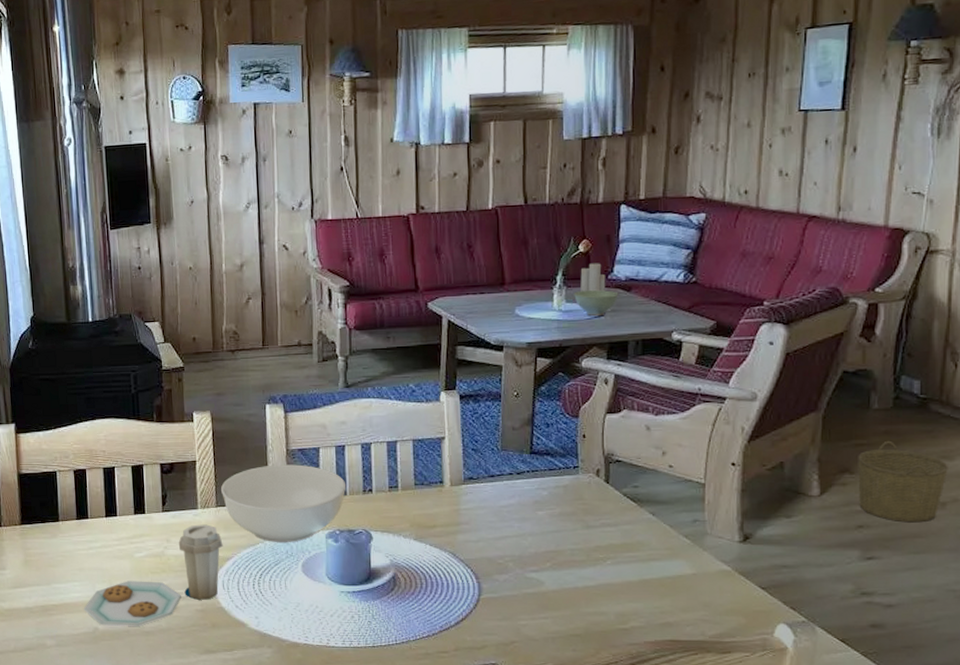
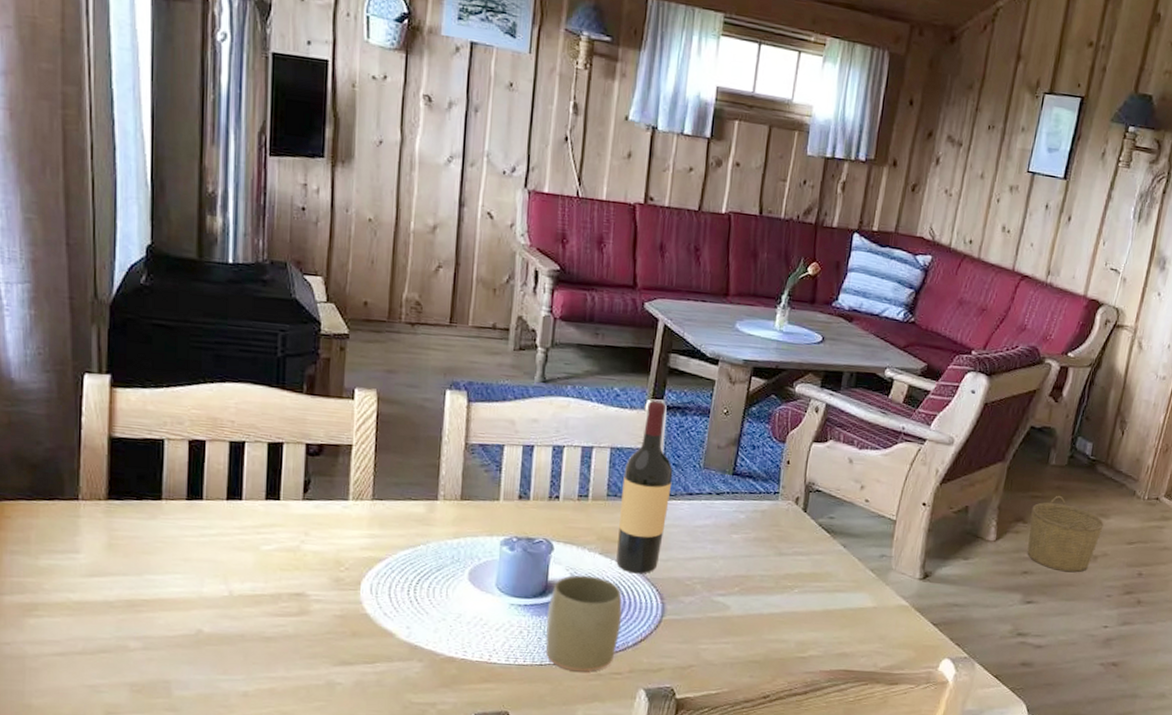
plate: present [84,524,223,626] -> none [186,518,376,631]
bowl: present [220,464,347,542] -> none [379,458,531,547]
mug: none [373,561,442,652] -> present [545,575,623,672]
wine bottle: none [427,391,474,556] -> present [616,400,673,574]
bowl: present [574,289,619,317] -> none [796,314,841,343]
candle: present [580,260,606,292] -> none [804,285,831,318]

